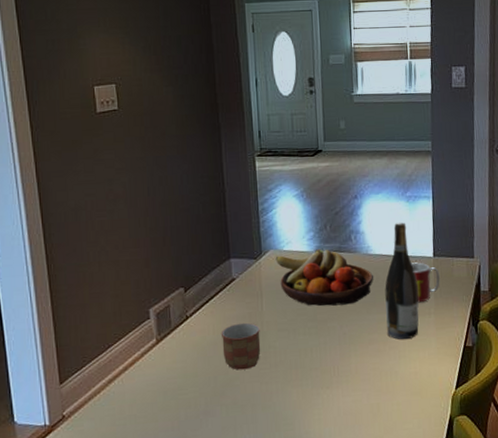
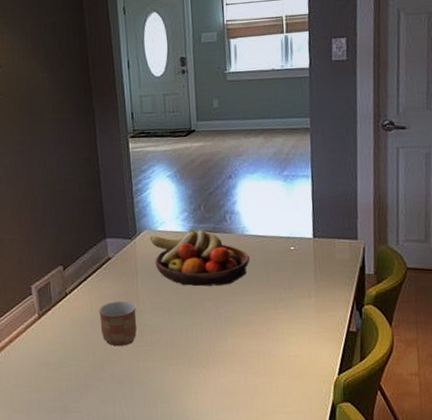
wine bottle: present [385,222,419,339] -> none [261,202,298,322]
mug: present [411,262,440,303] -> none [289,243,321,285]

